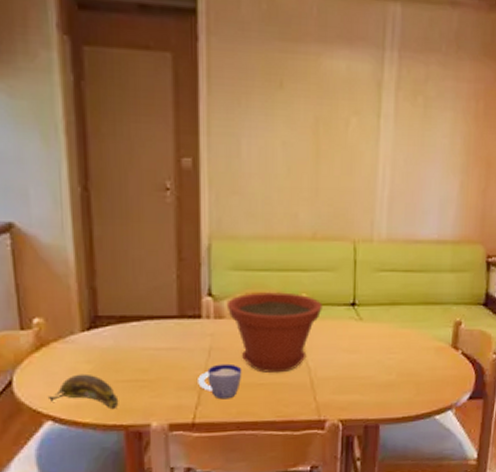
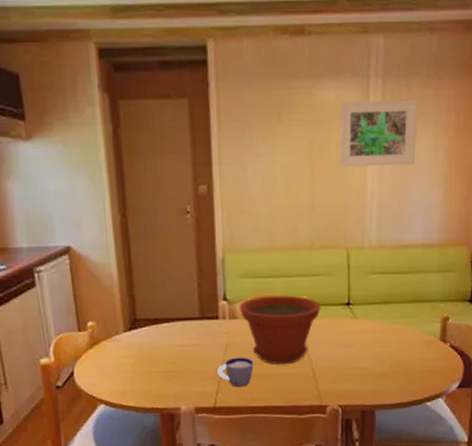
banana: present [47,373,119,408] -> none [100,366,155,394]
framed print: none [348,73,436,152] -> present [339,99,418,167]

